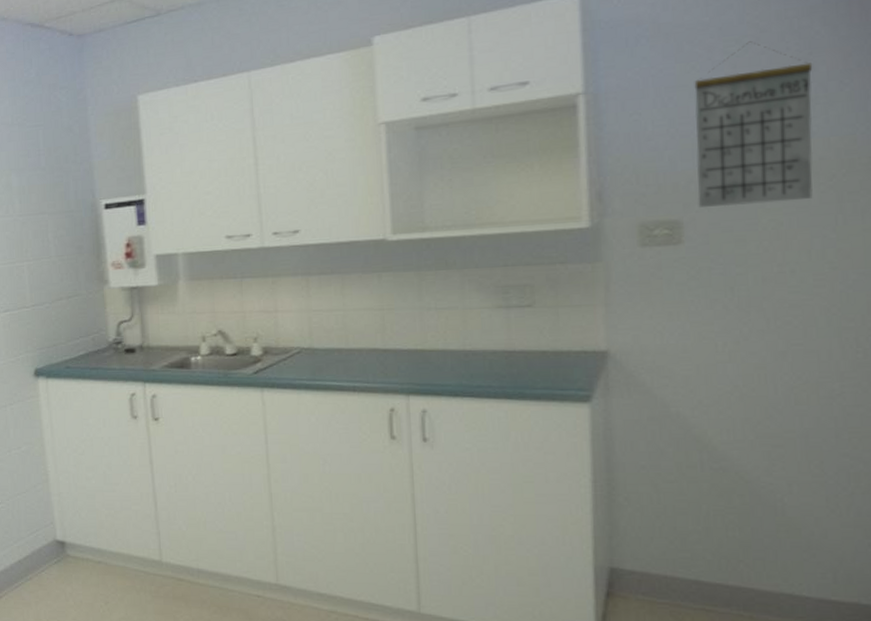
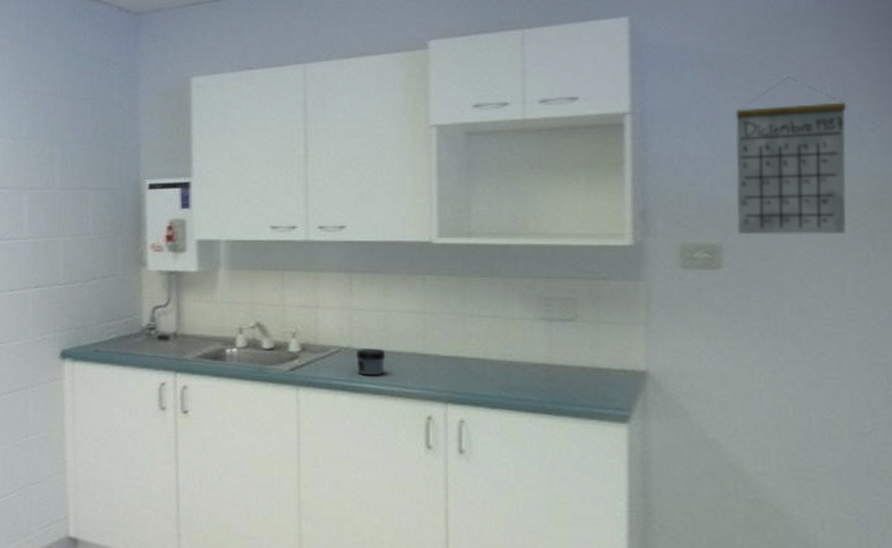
jar: none [317,346,347,374] -> present [356,347,386,376]

